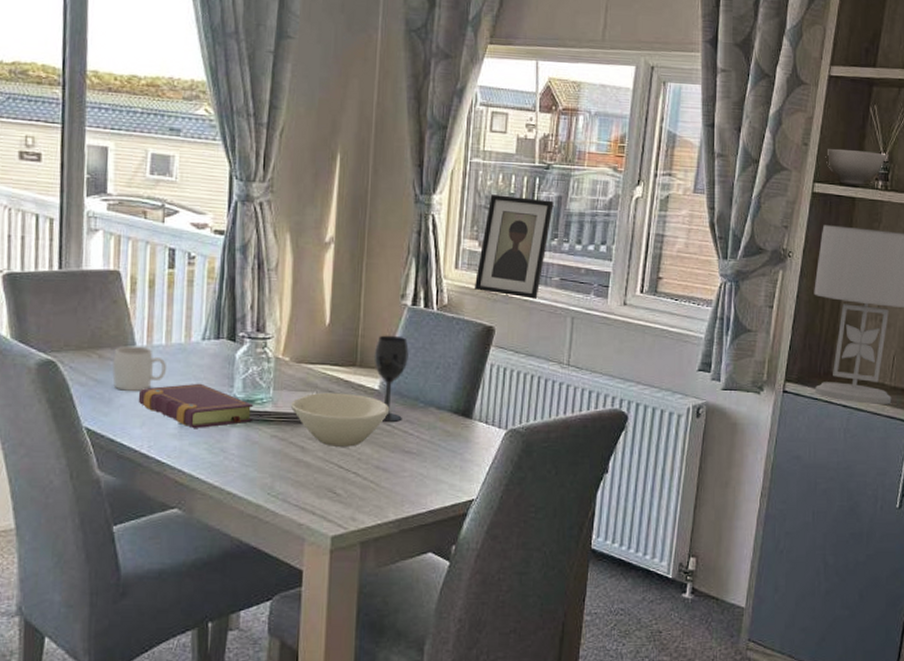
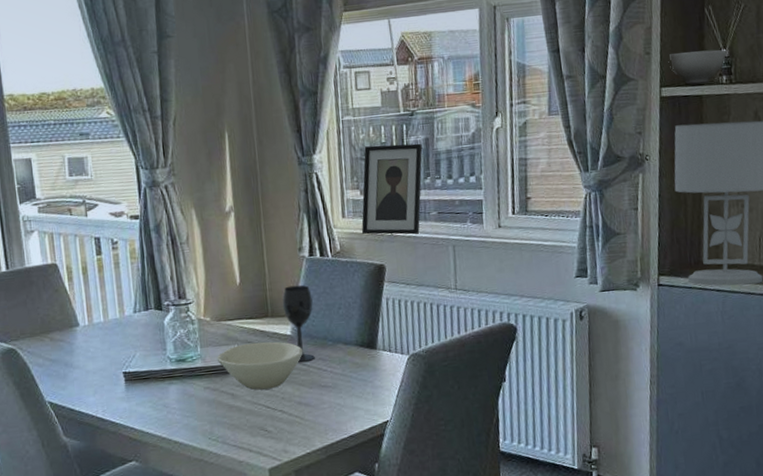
mug: present [112,345,167,391] -> none [62,325,109,366]
book: present [138,383,254,428] -> none [87,350,186,390]

